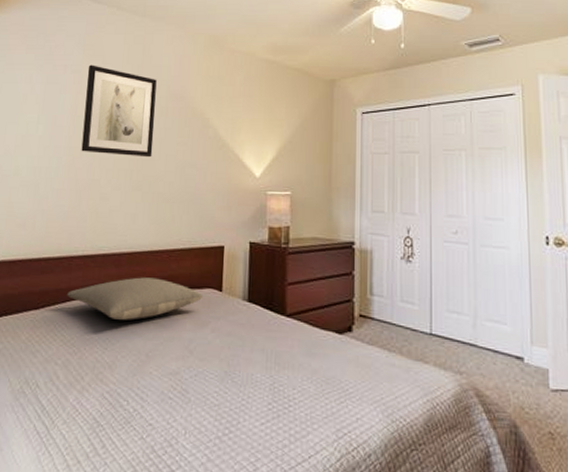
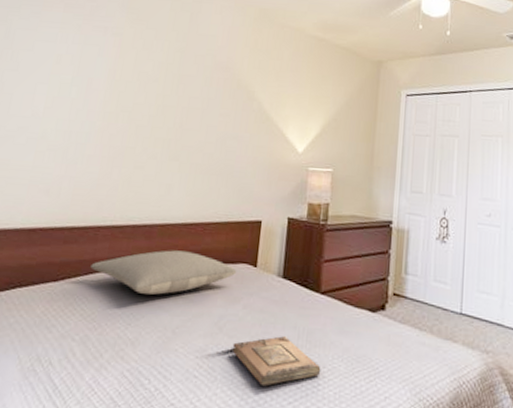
wall art: present [81,65,157,158] -> none [117,28,203,128]
book: none [203,359,291,408] -> present [232,336,321,387]

